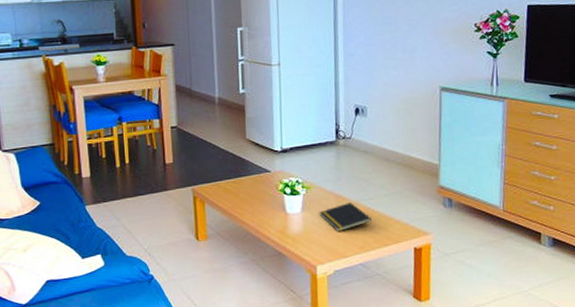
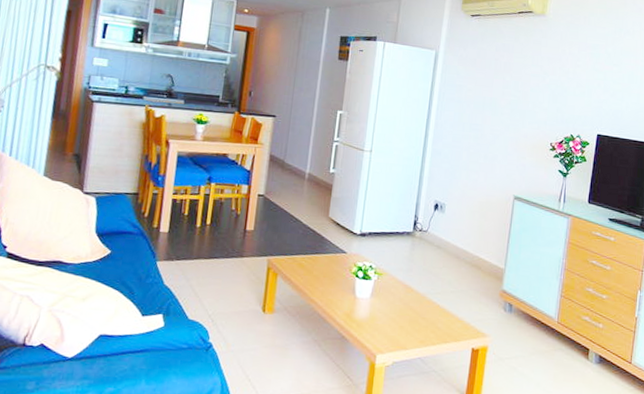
notepad: present [319,203,373,231] -> none [387,294,437,322]

